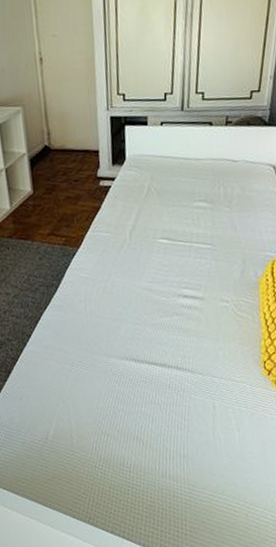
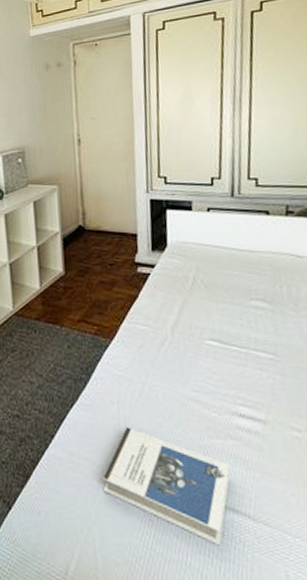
hardback book: none [73,318,176,396] -> present [102,427,231,546]

